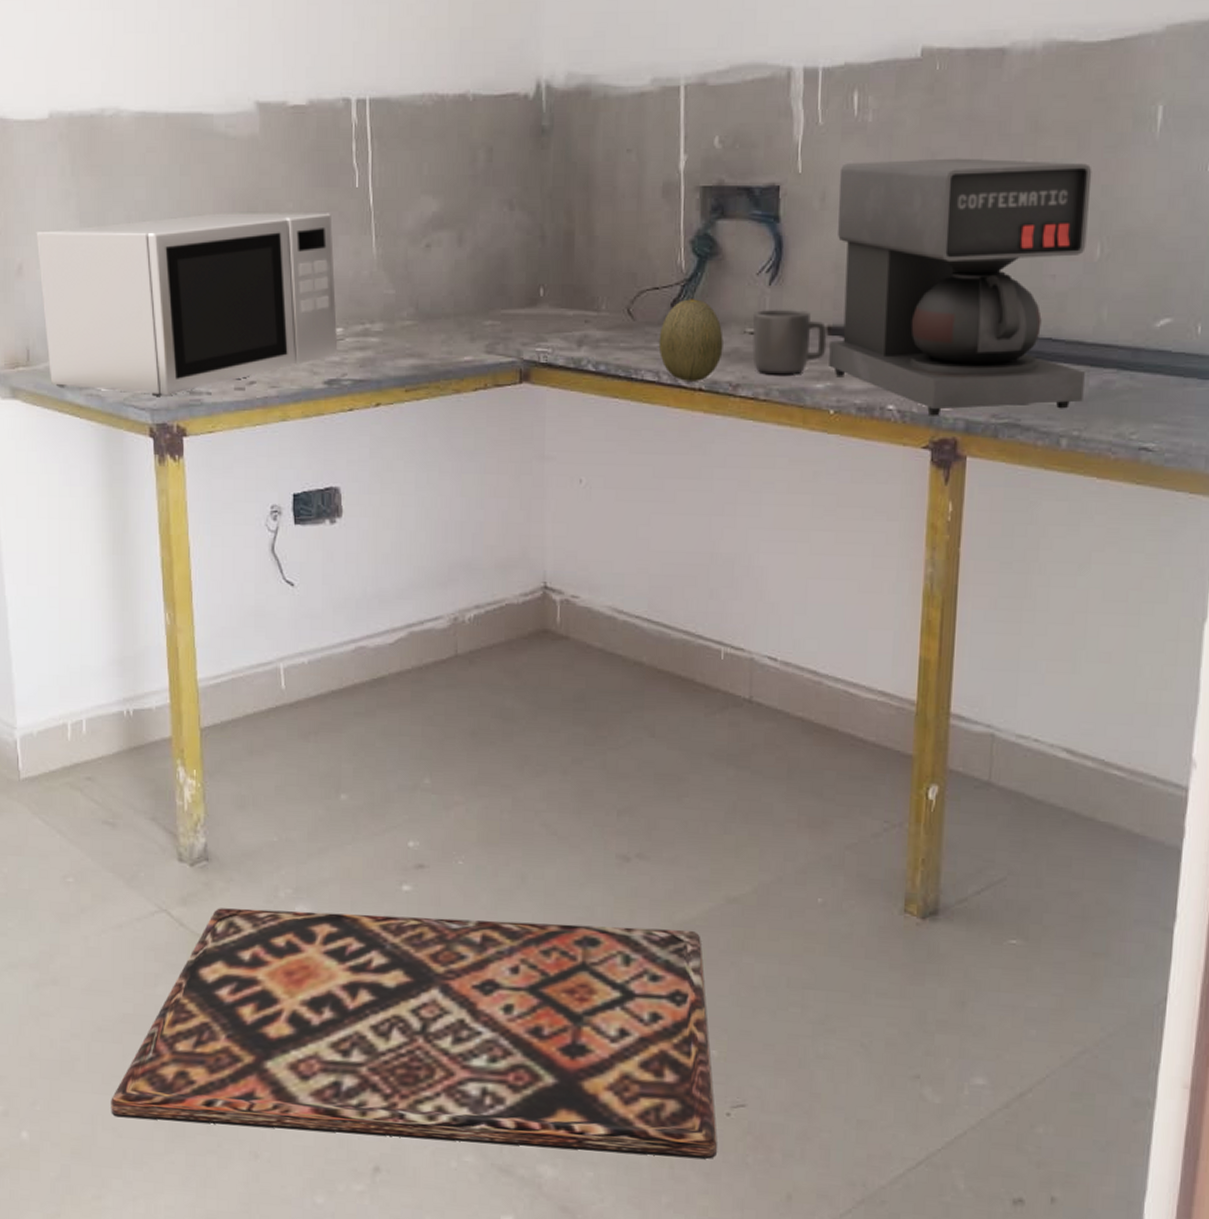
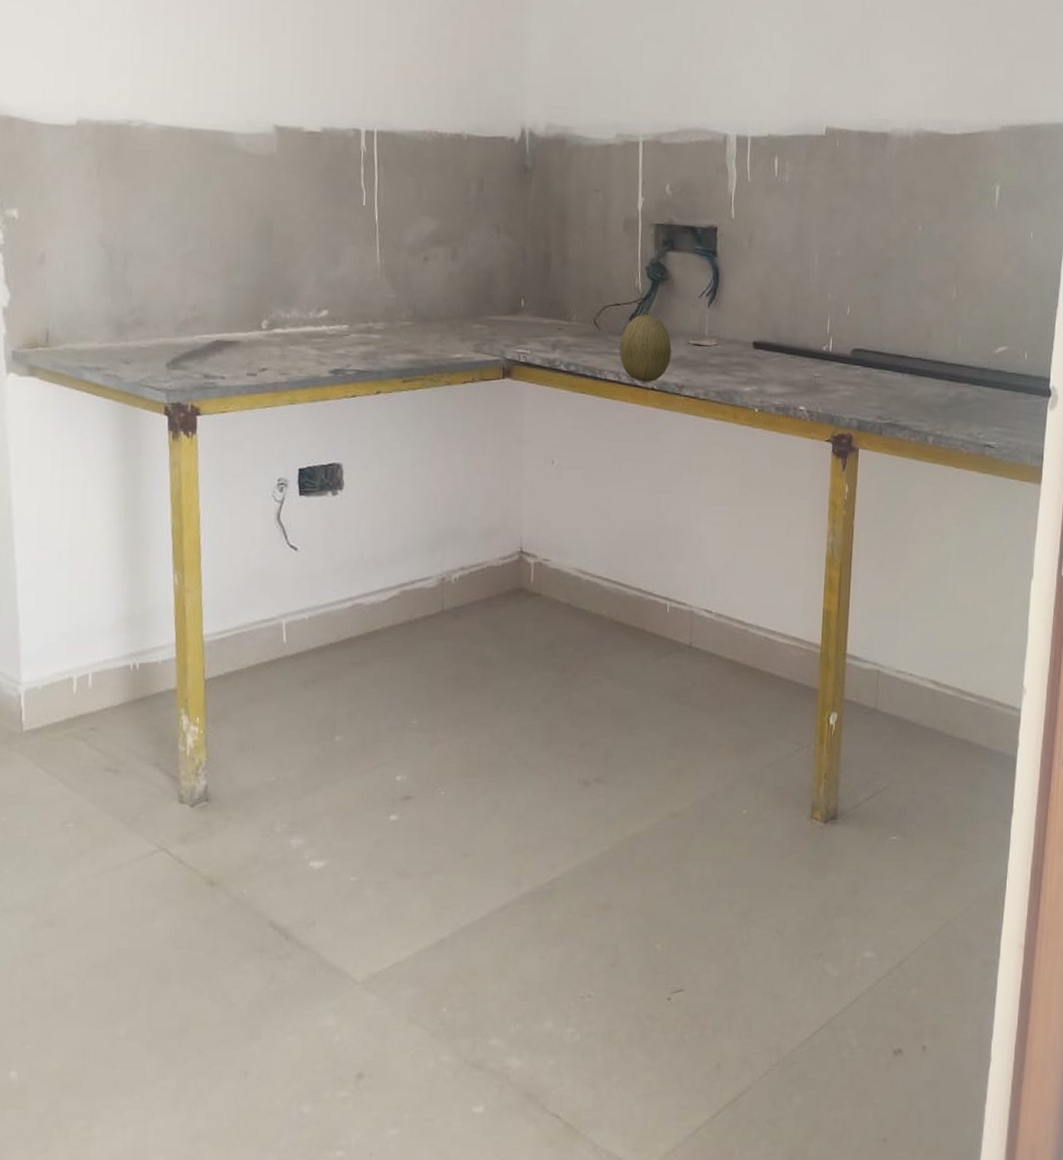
microwave: present [36,213,338,396] -> none [59,219,344,379]
doormat: present [111,908,717,1159] -> none [103,842,660,1049]
mug: present [751,309,827,375] -> none [694,325,753,380]
coffee maker: present [829,158,1092,416] -> none [754,213,950,416]

